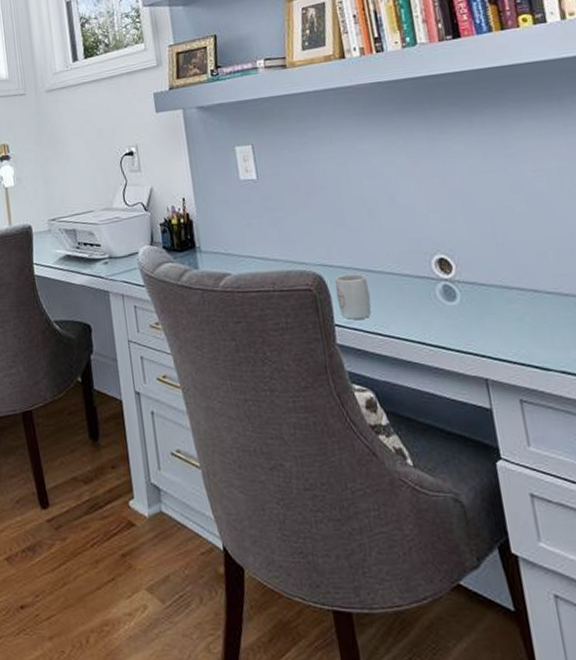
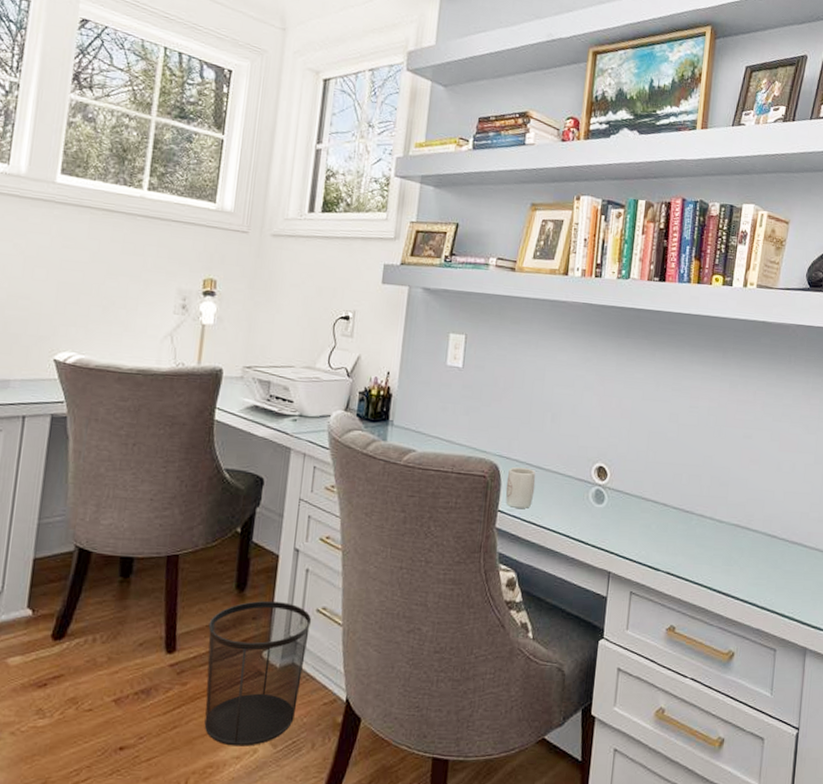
waste bin: none [72,447,176,602] -> present [204,600,312,746]

